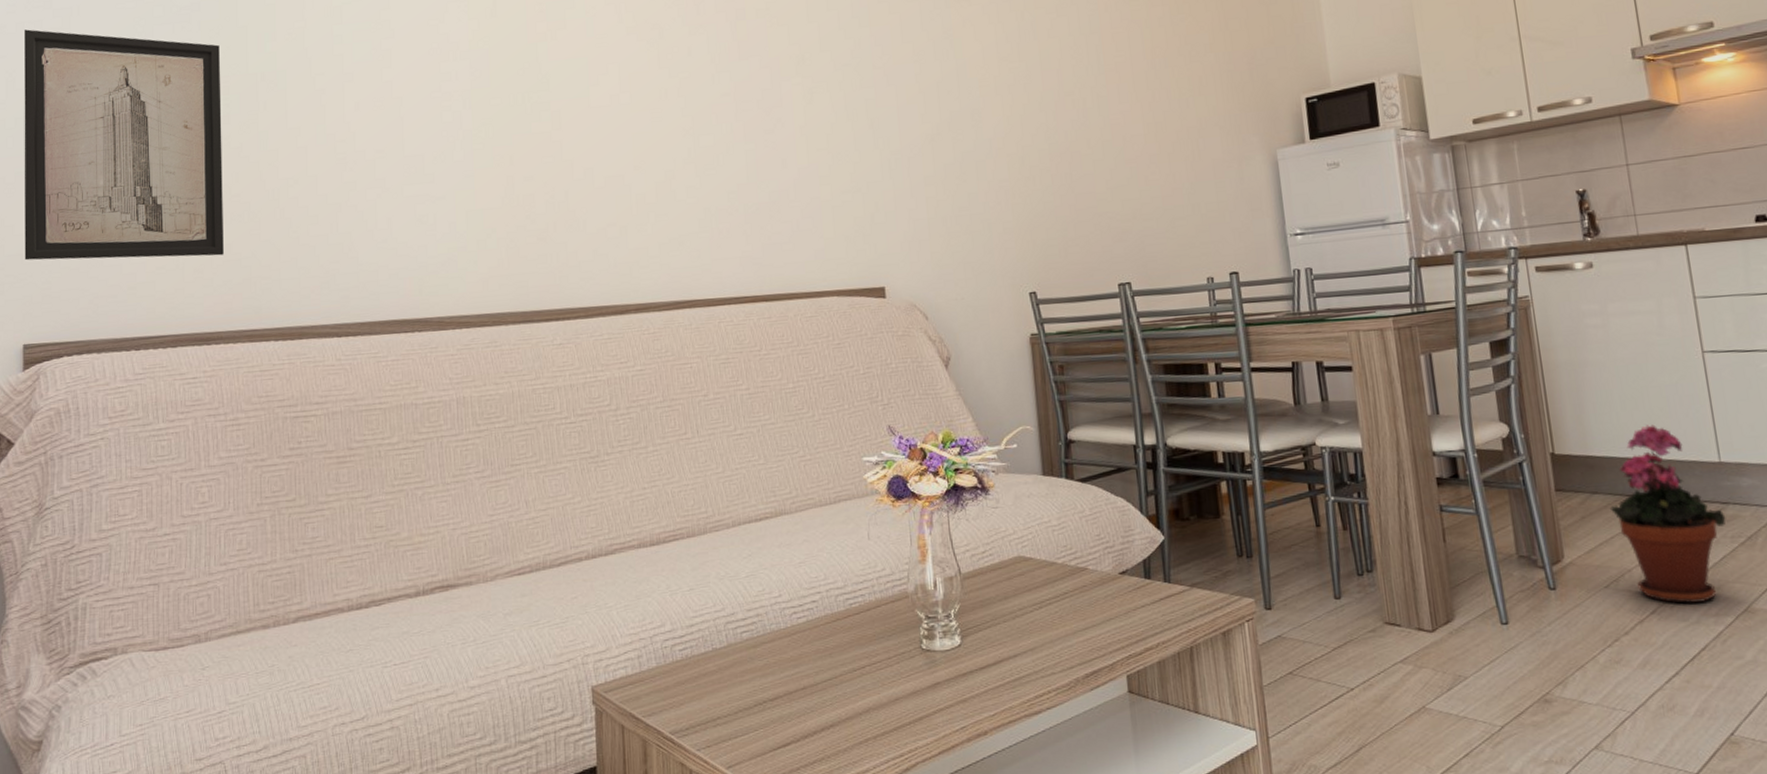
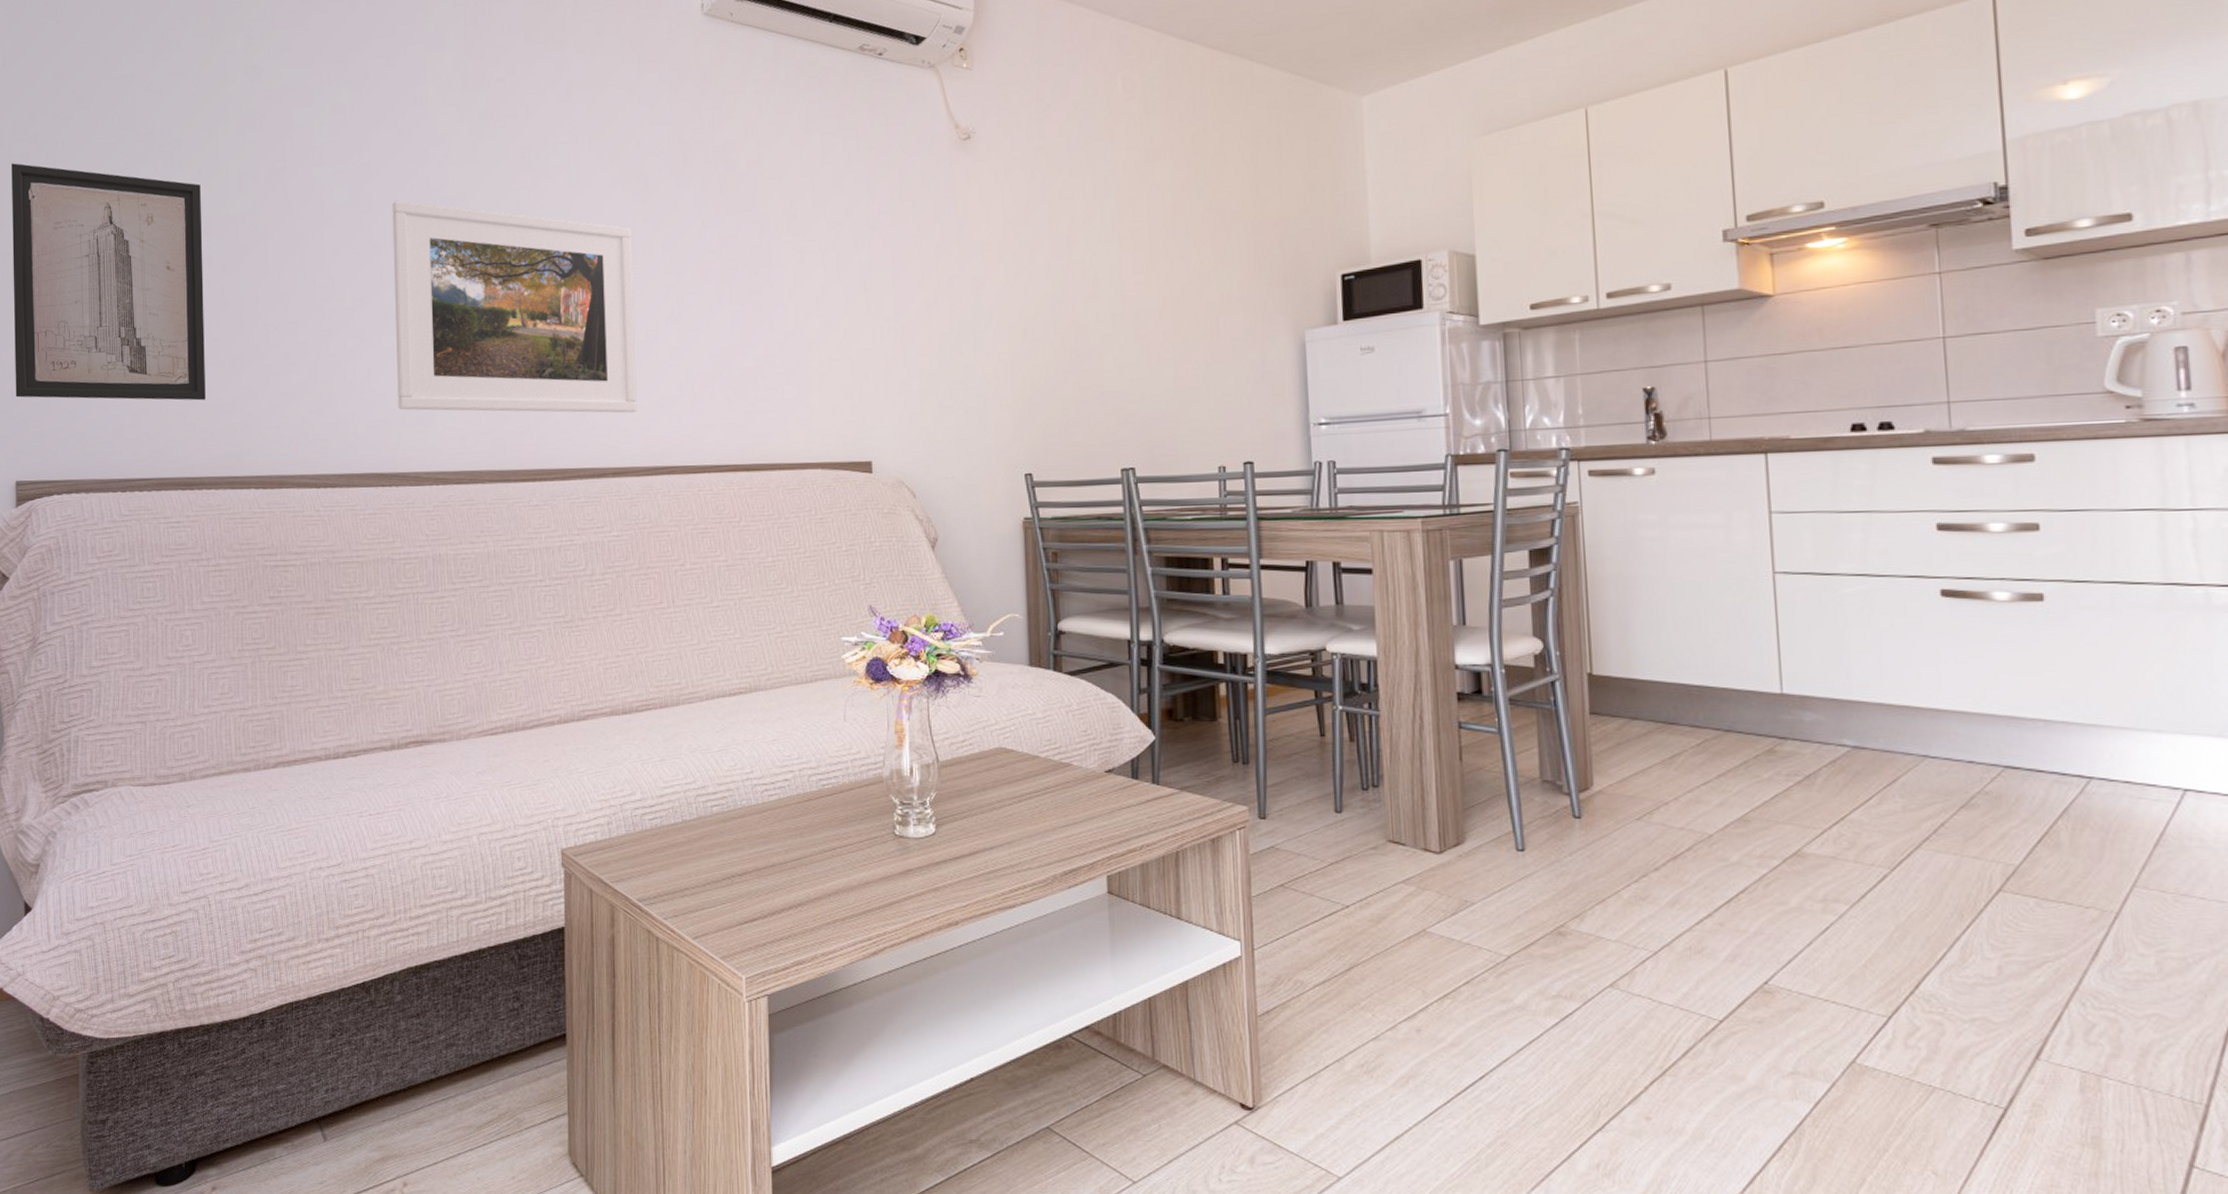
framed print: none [412,55,658,257] -> present [392,200,637,413]
potted plant: present [1609,424,1726,604] -> none [1649,649,1782,842]

